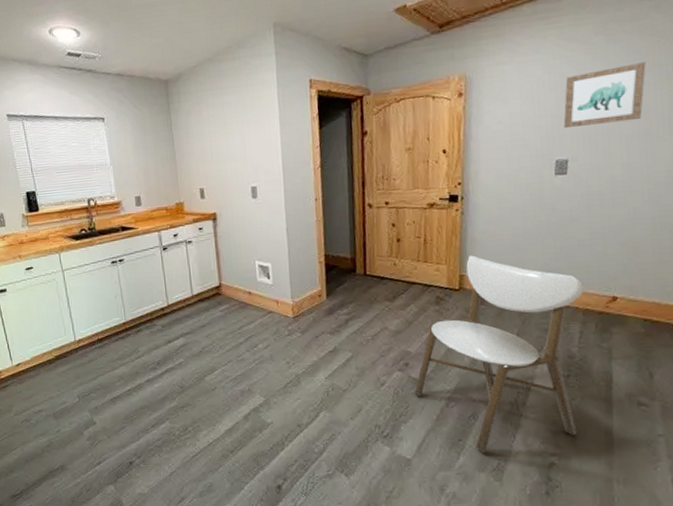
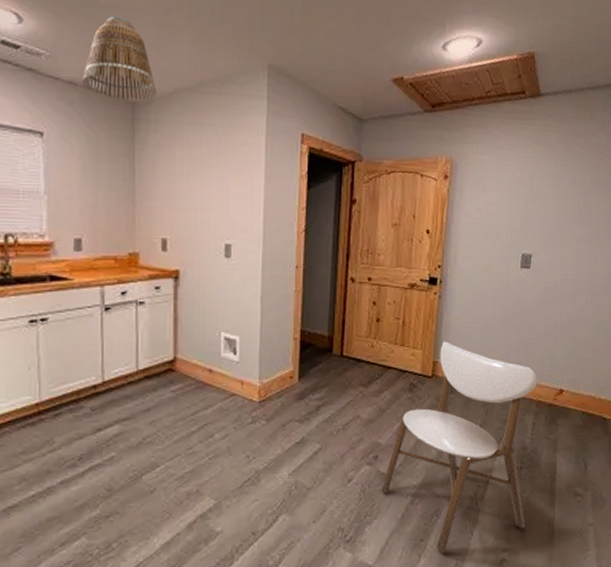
lamp shade: none [126,12,183,81] -> present [82,16,156,101]
wall art: present [563,62,646,129] -> none [530,174,594,226]

